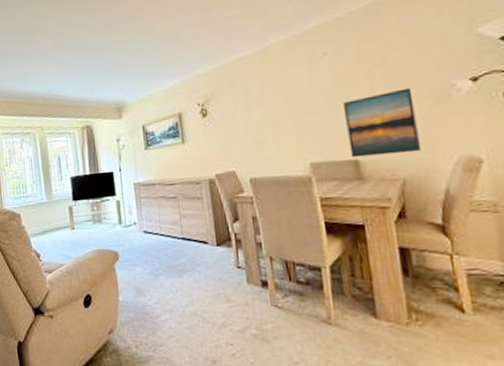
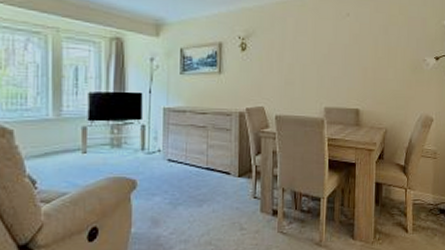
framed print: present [342,88,422,158] -> none [354,56,401,108]

